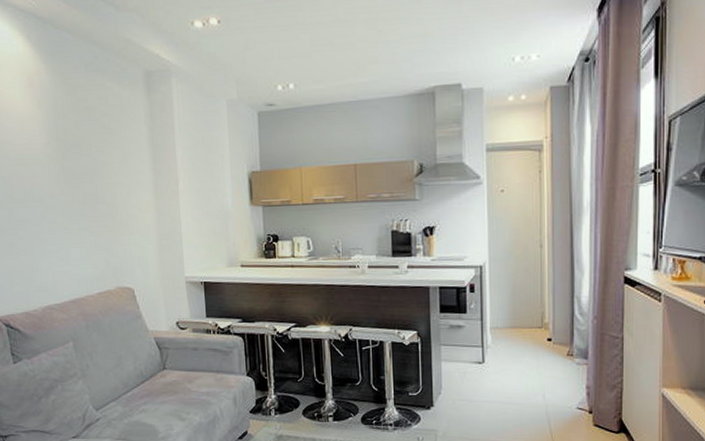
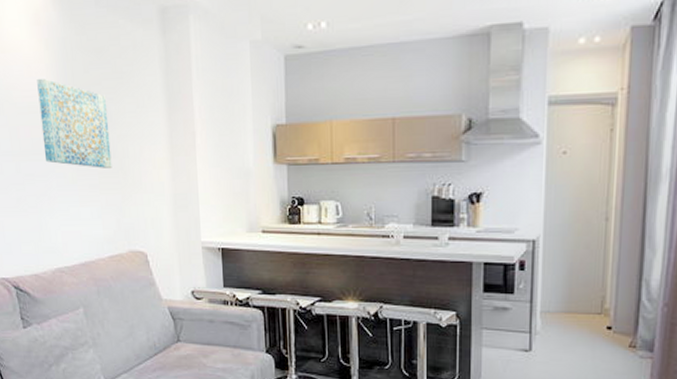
wall art: none [30,133,101,213] -> present [37,78,112,168]

